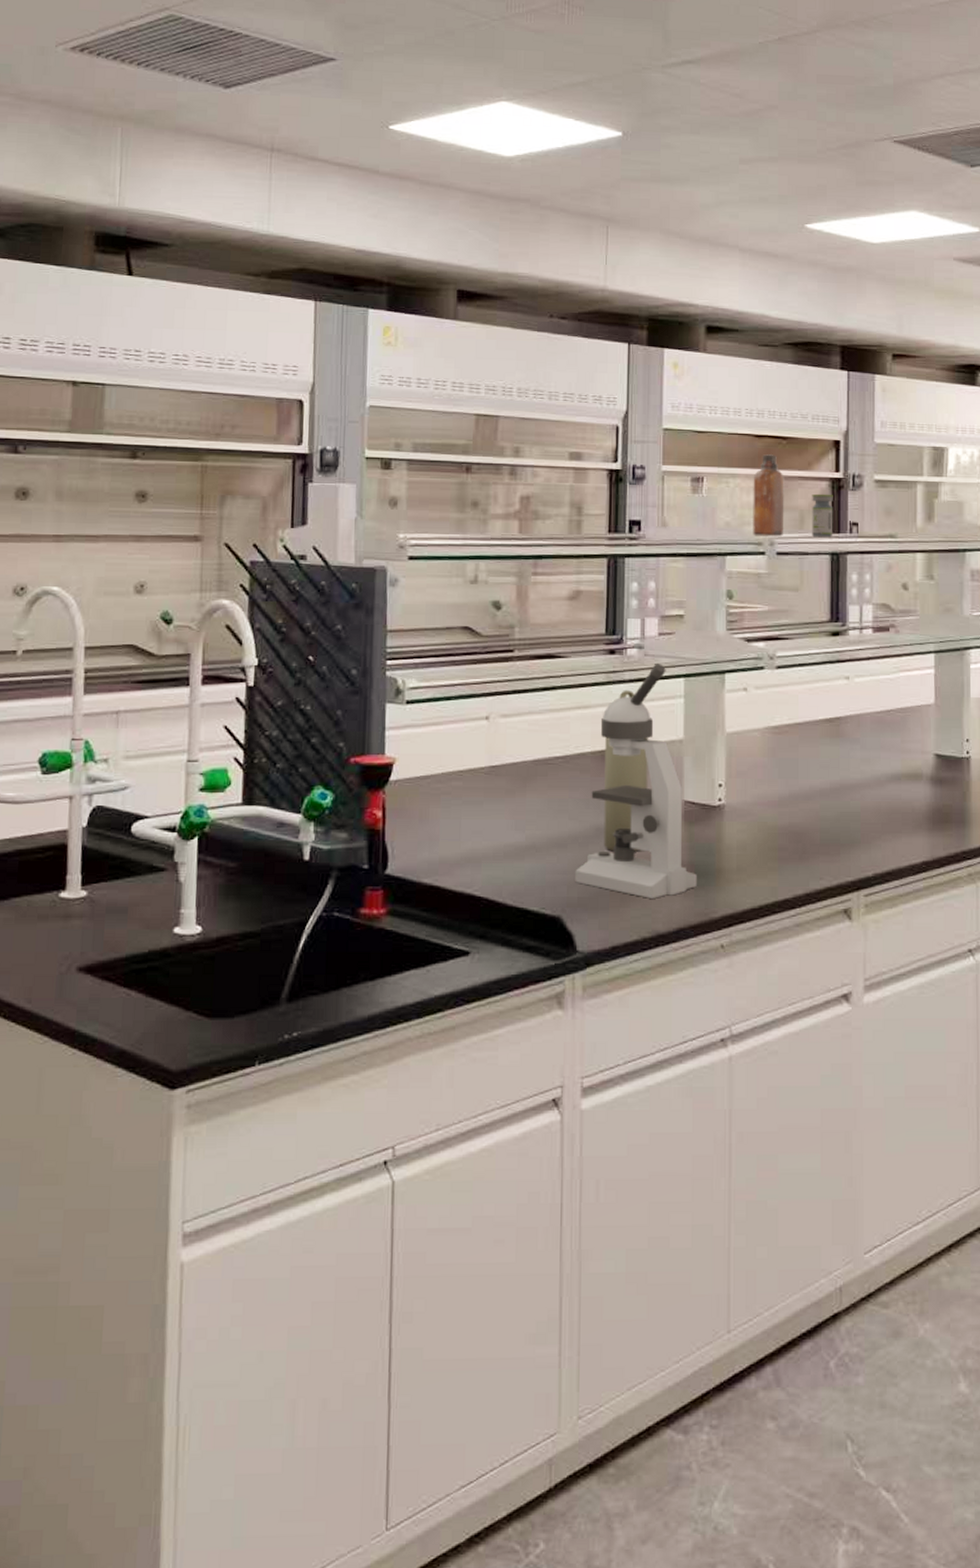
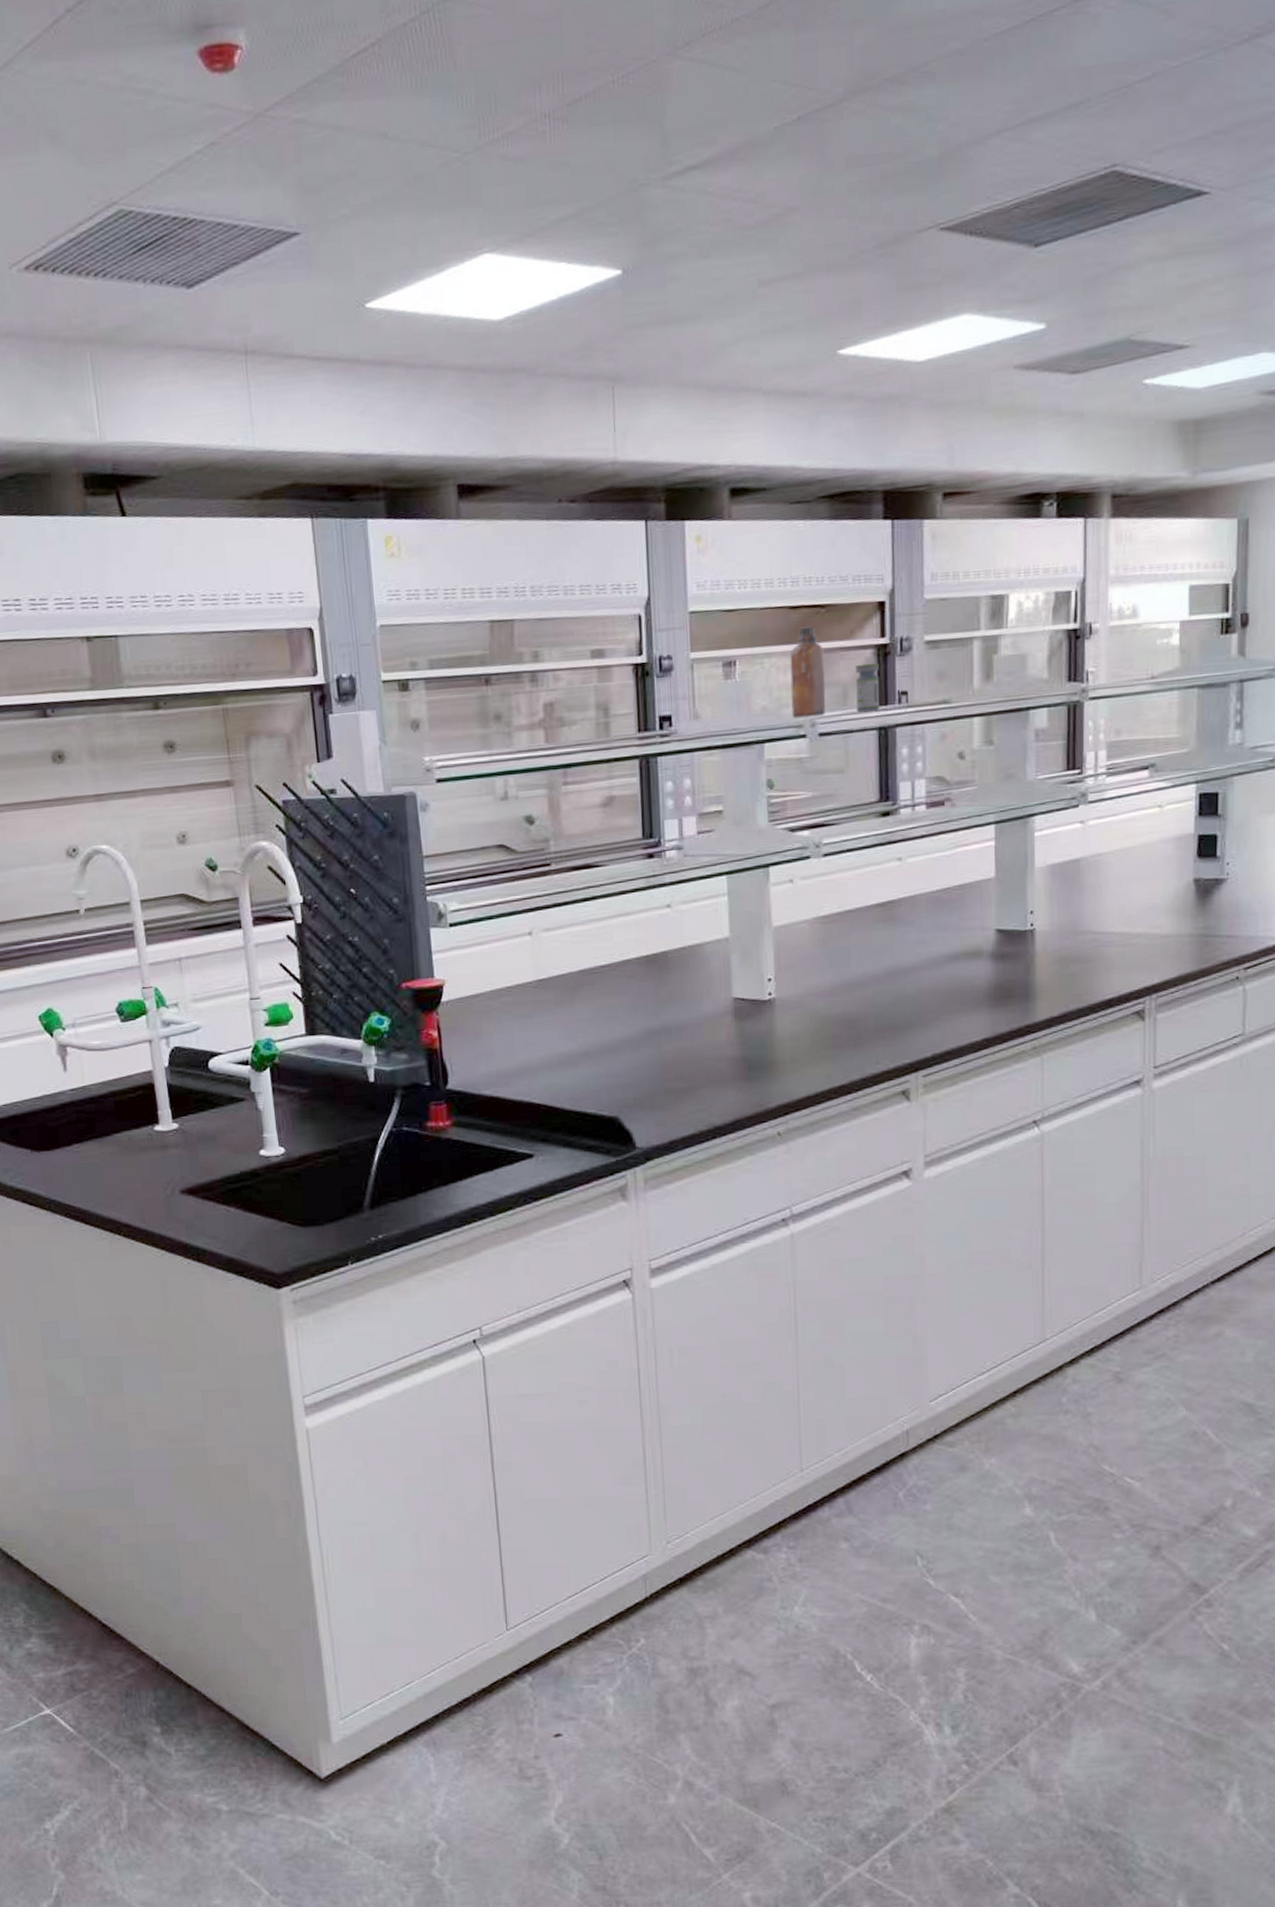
microscope: present [575,662,697,899] -> none [629,862,751,1094]
bottle: present [604,690,648,852] -> none [650,892,696,1051]

